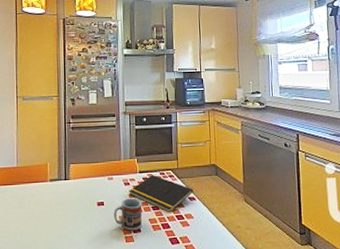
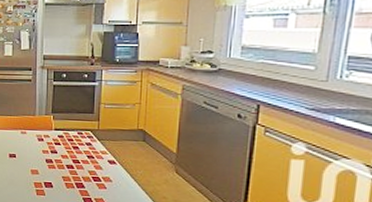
cup: present [114,198,143,231] -> none [26,153,56,186]
notepad: present [129,175,194,213] -> none [42,134,115,174]

